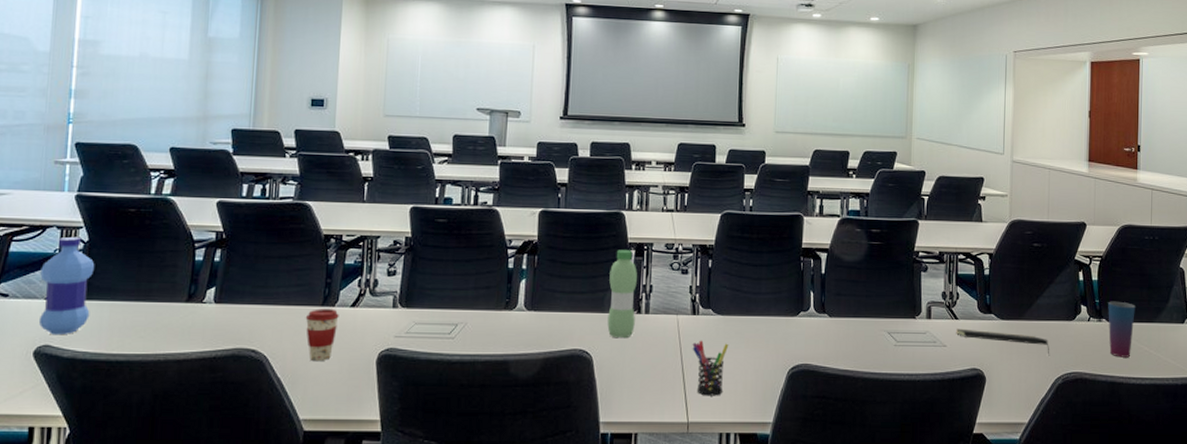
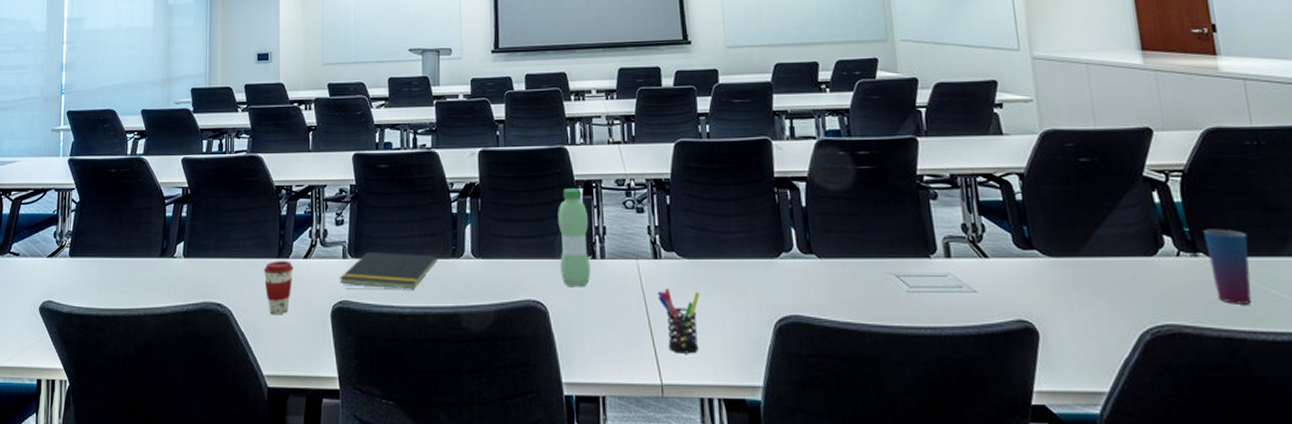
water bottle: present [38,236,95,335] -> none [42,198,85,291]
notepad: none [387,303,491,338] -> present [339,252,438,290]
notepad: present [956,328,1050,356] -> none [988,269,1128,304]

